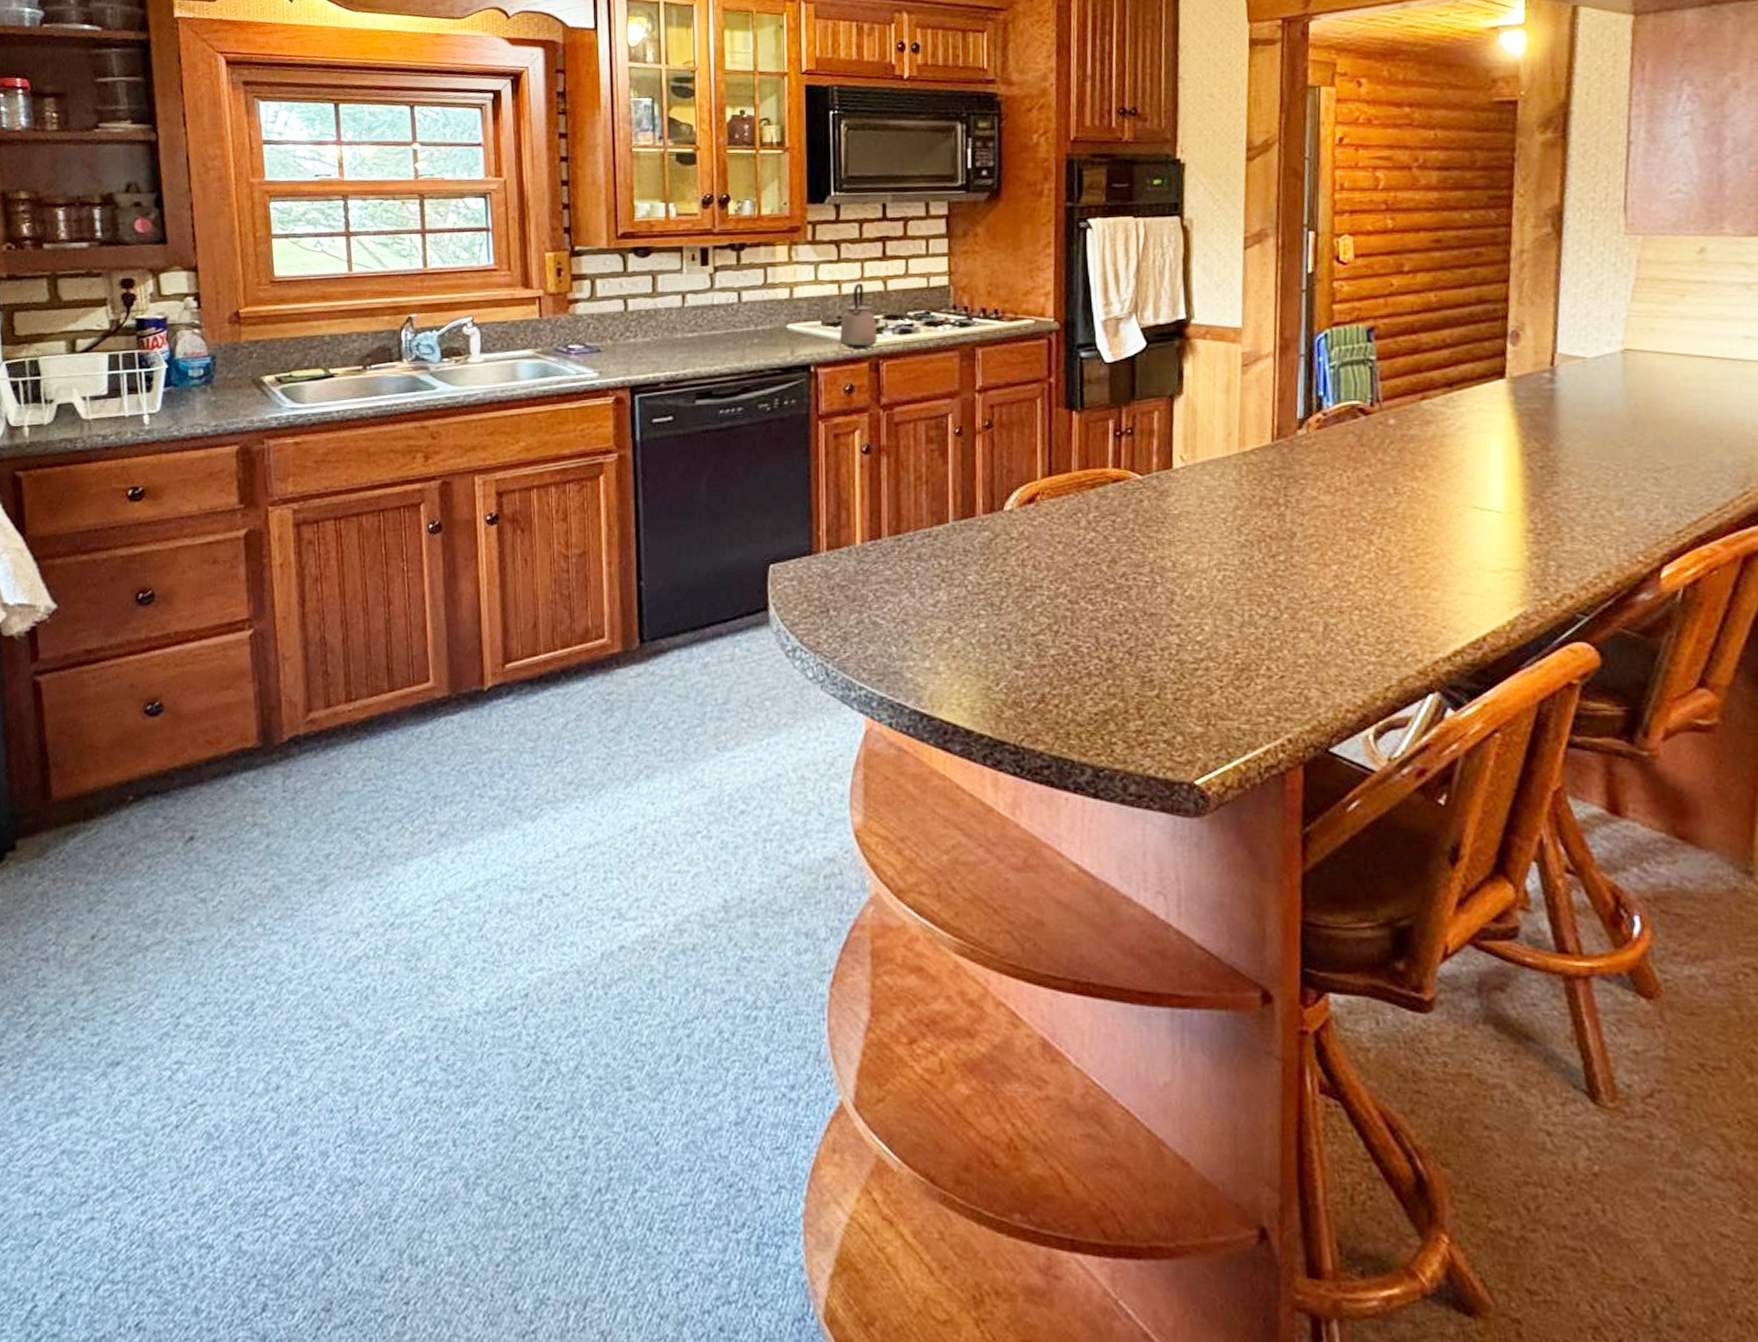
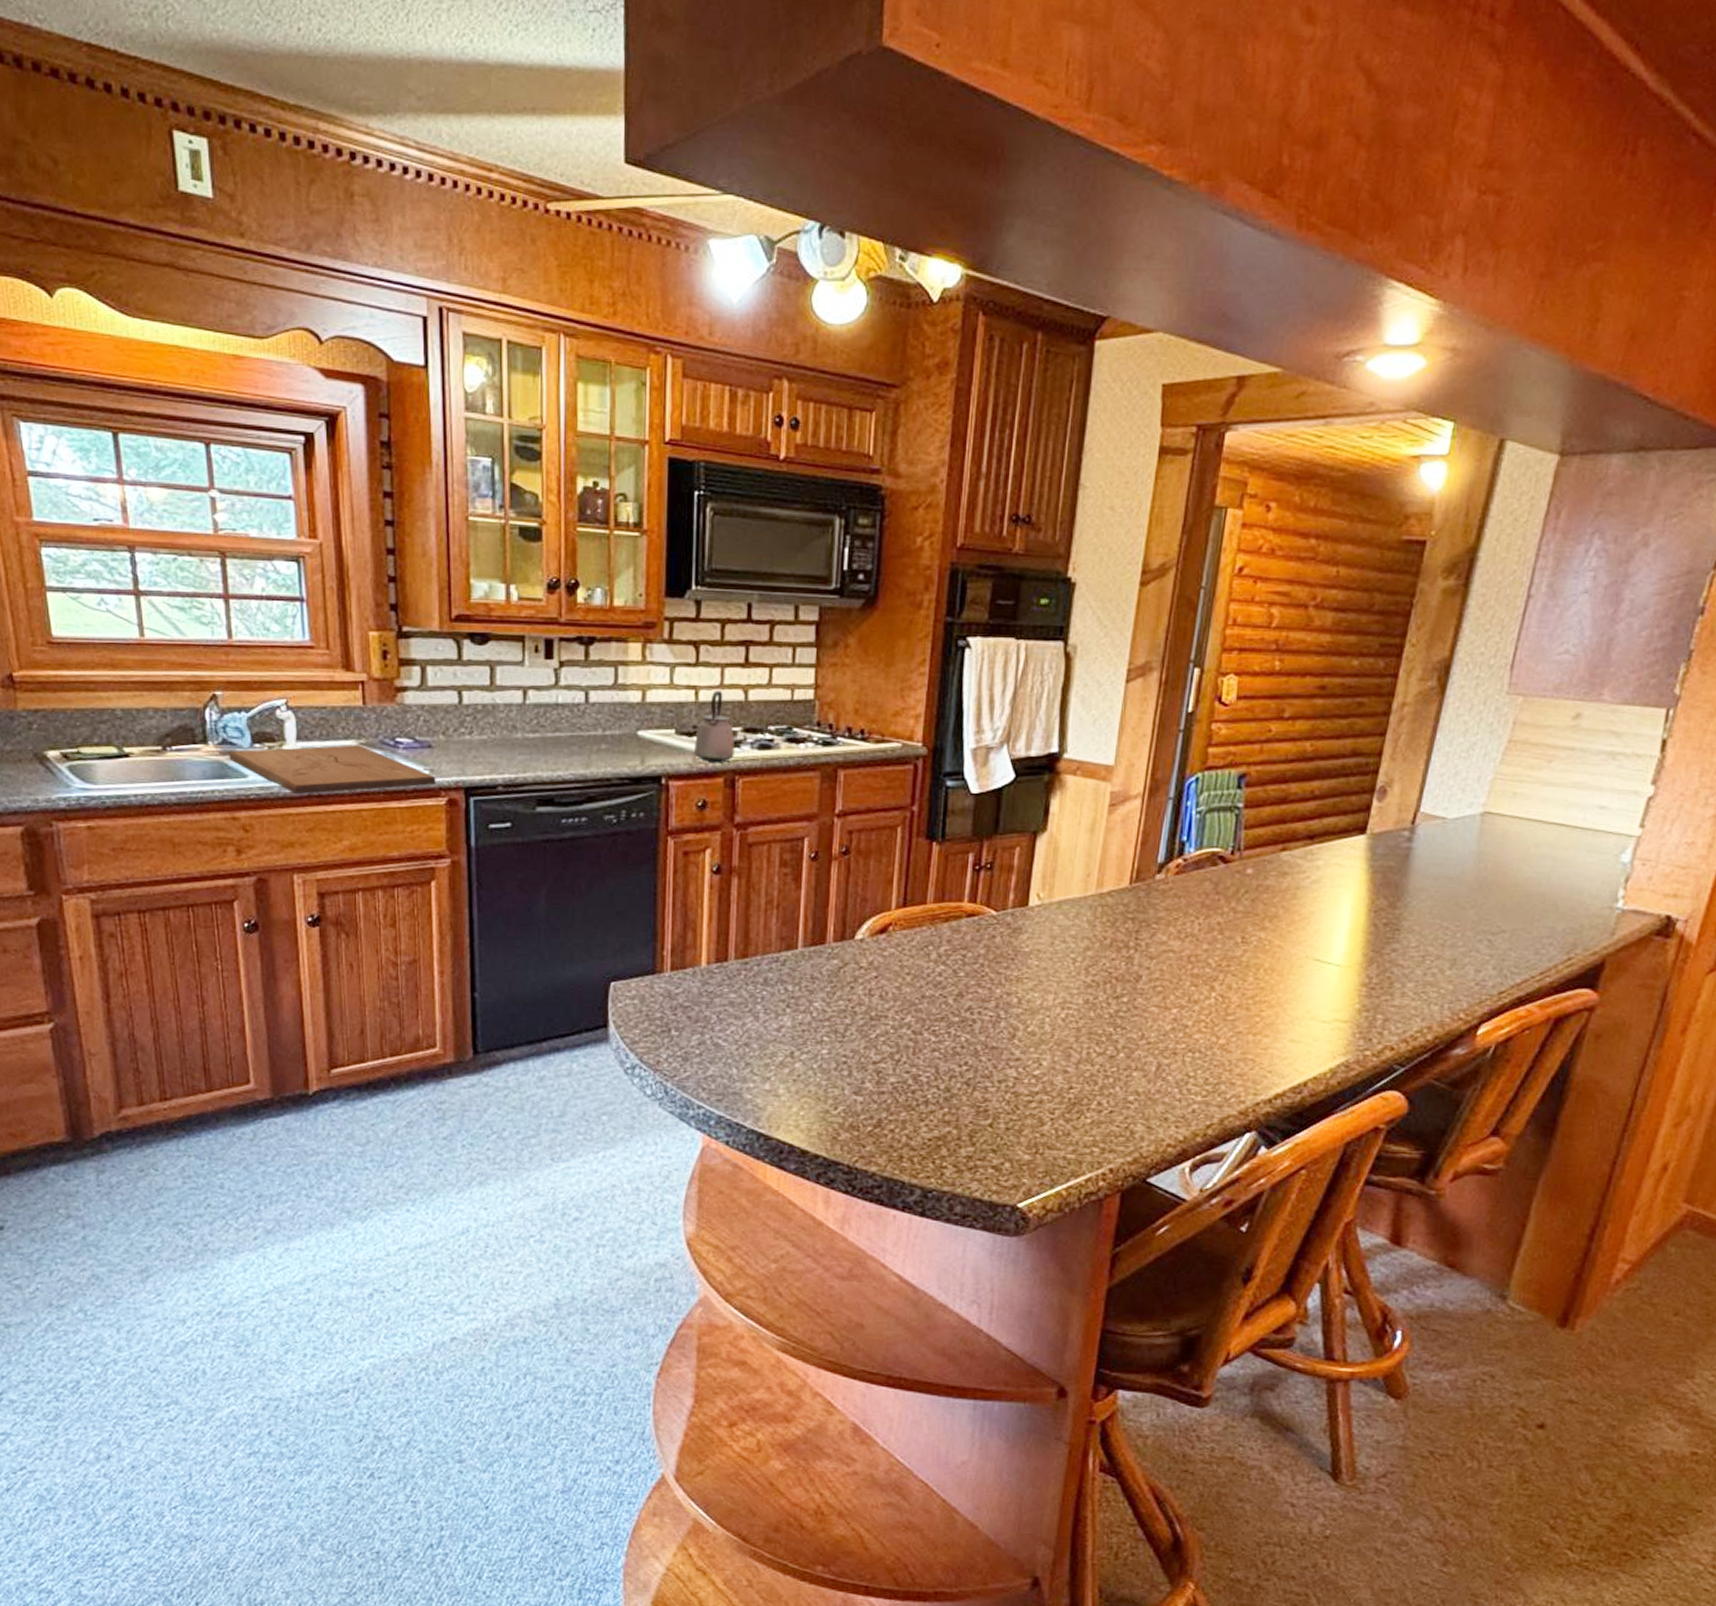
cutting board: none [421,354,604,402] -> present [229,745,436,795]

